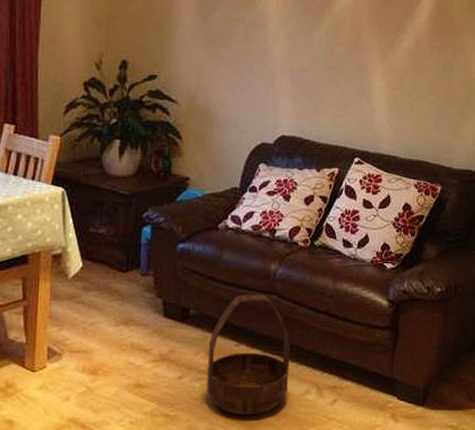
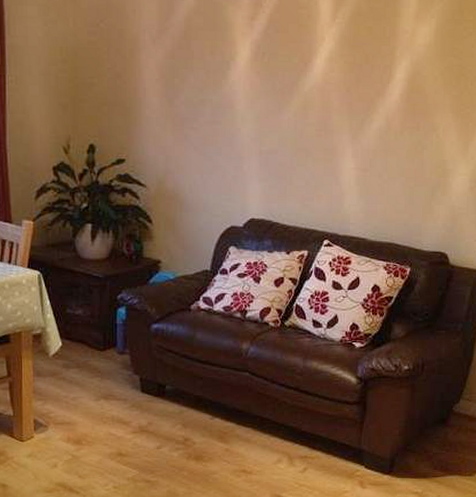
basket: present [207,294,291,416] -> none [184,371,263,482]

